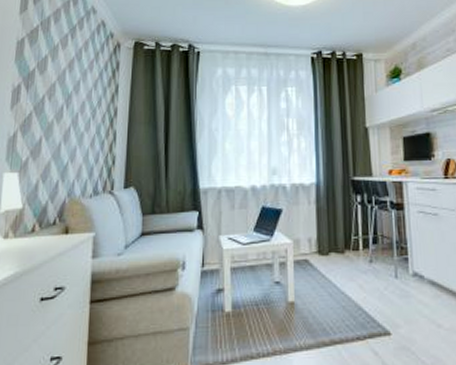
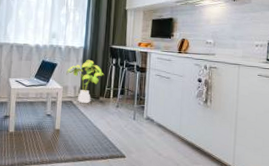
house plant: none [295,199,348,262] -> present [66,59,105,104]

